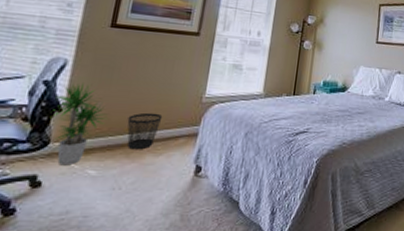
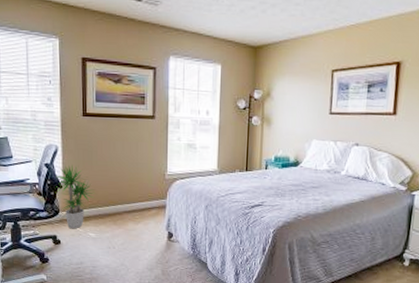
wastebasket: present [127,112,163,150] -> none [110,188,136,219]

